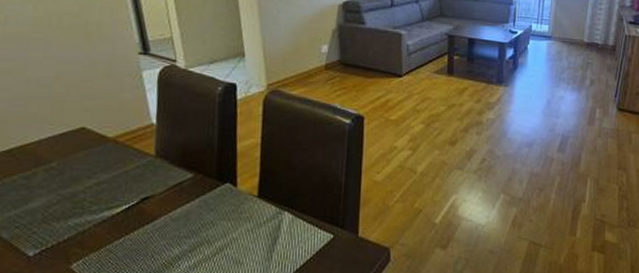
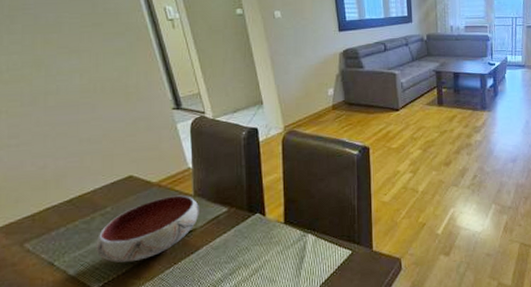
bowl: none [35,155,160,229] -> present [96,195,199,263]

